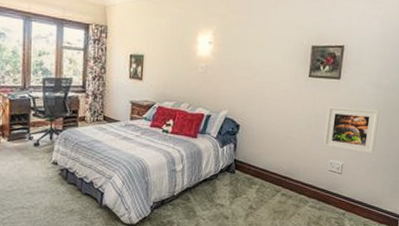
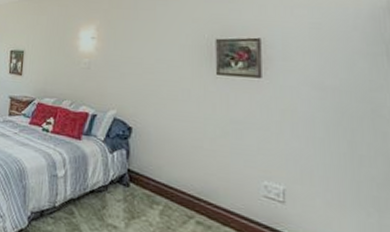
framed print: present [323,106,380,155] -> none [249,110,333,180]

